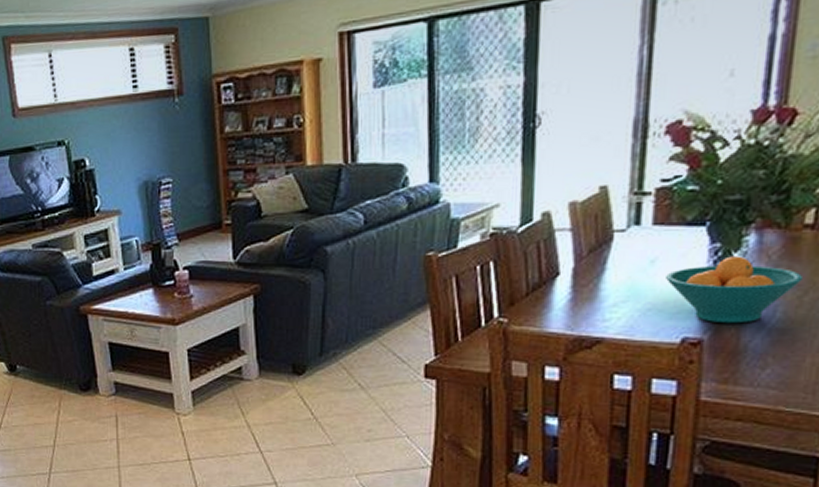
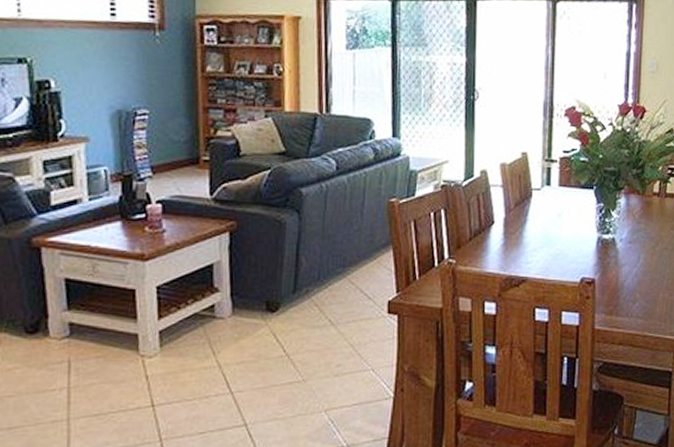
fruit bowl: present [666,256,804,324] -> none [569,214,655,267]

